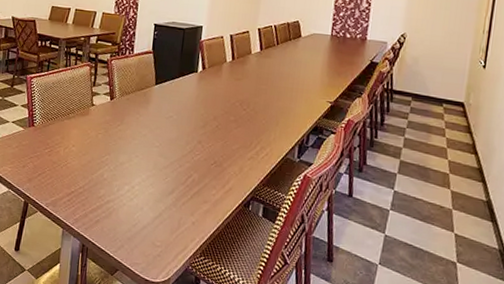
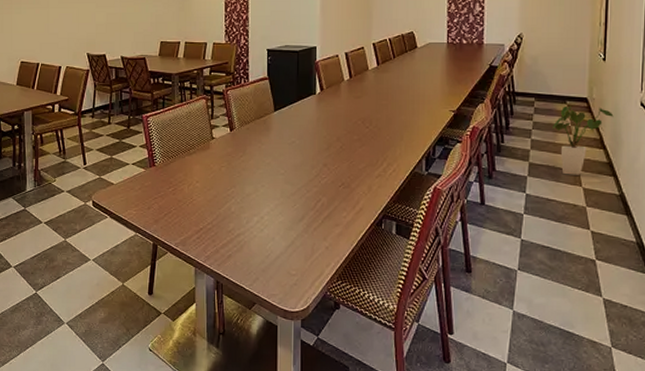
house plant: none [427,109,489,178] -> present [553,106,614,175]

